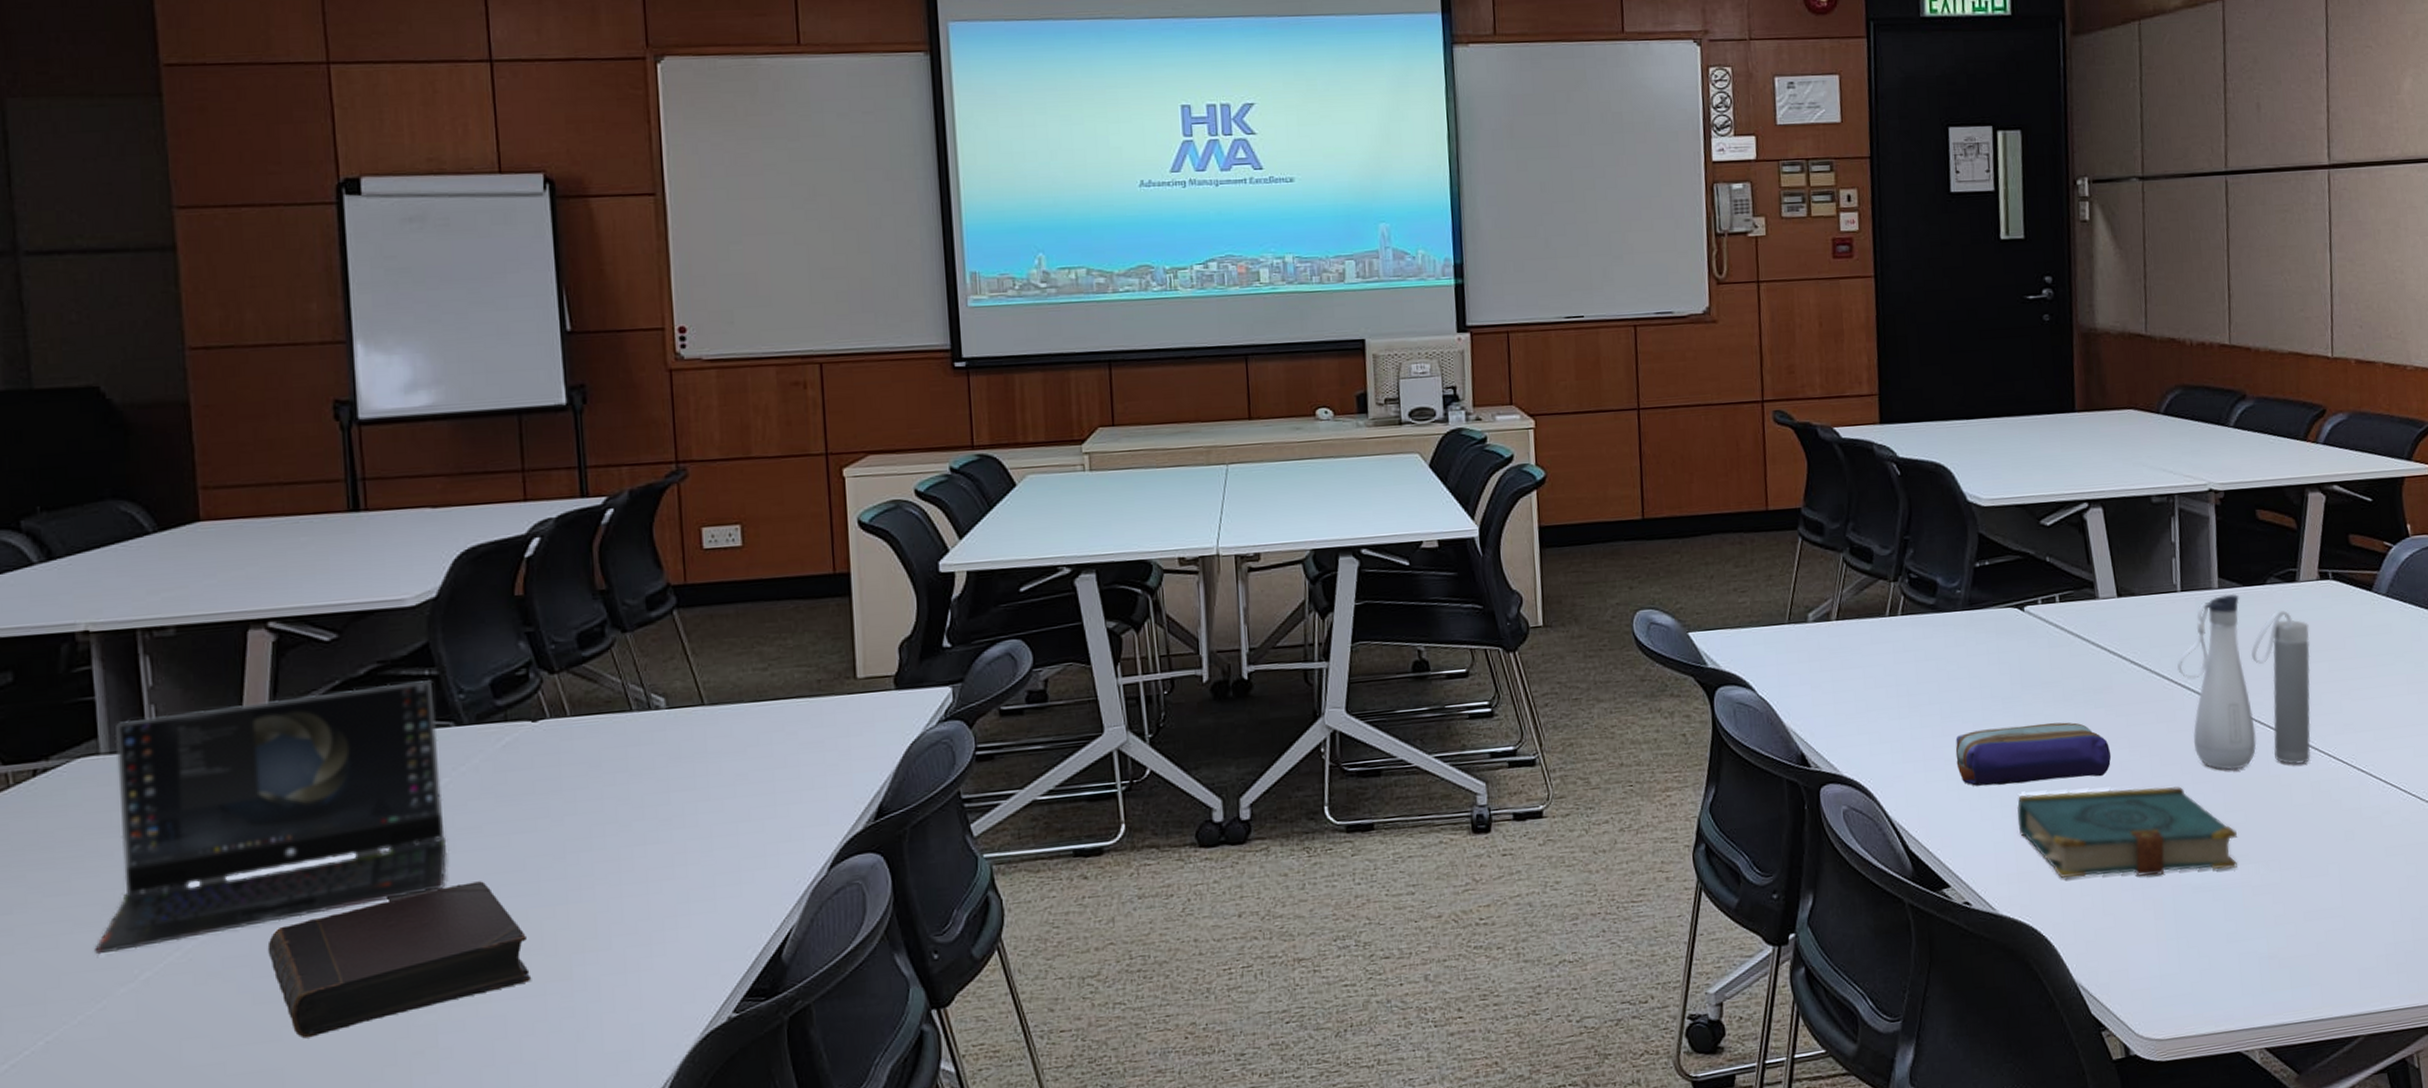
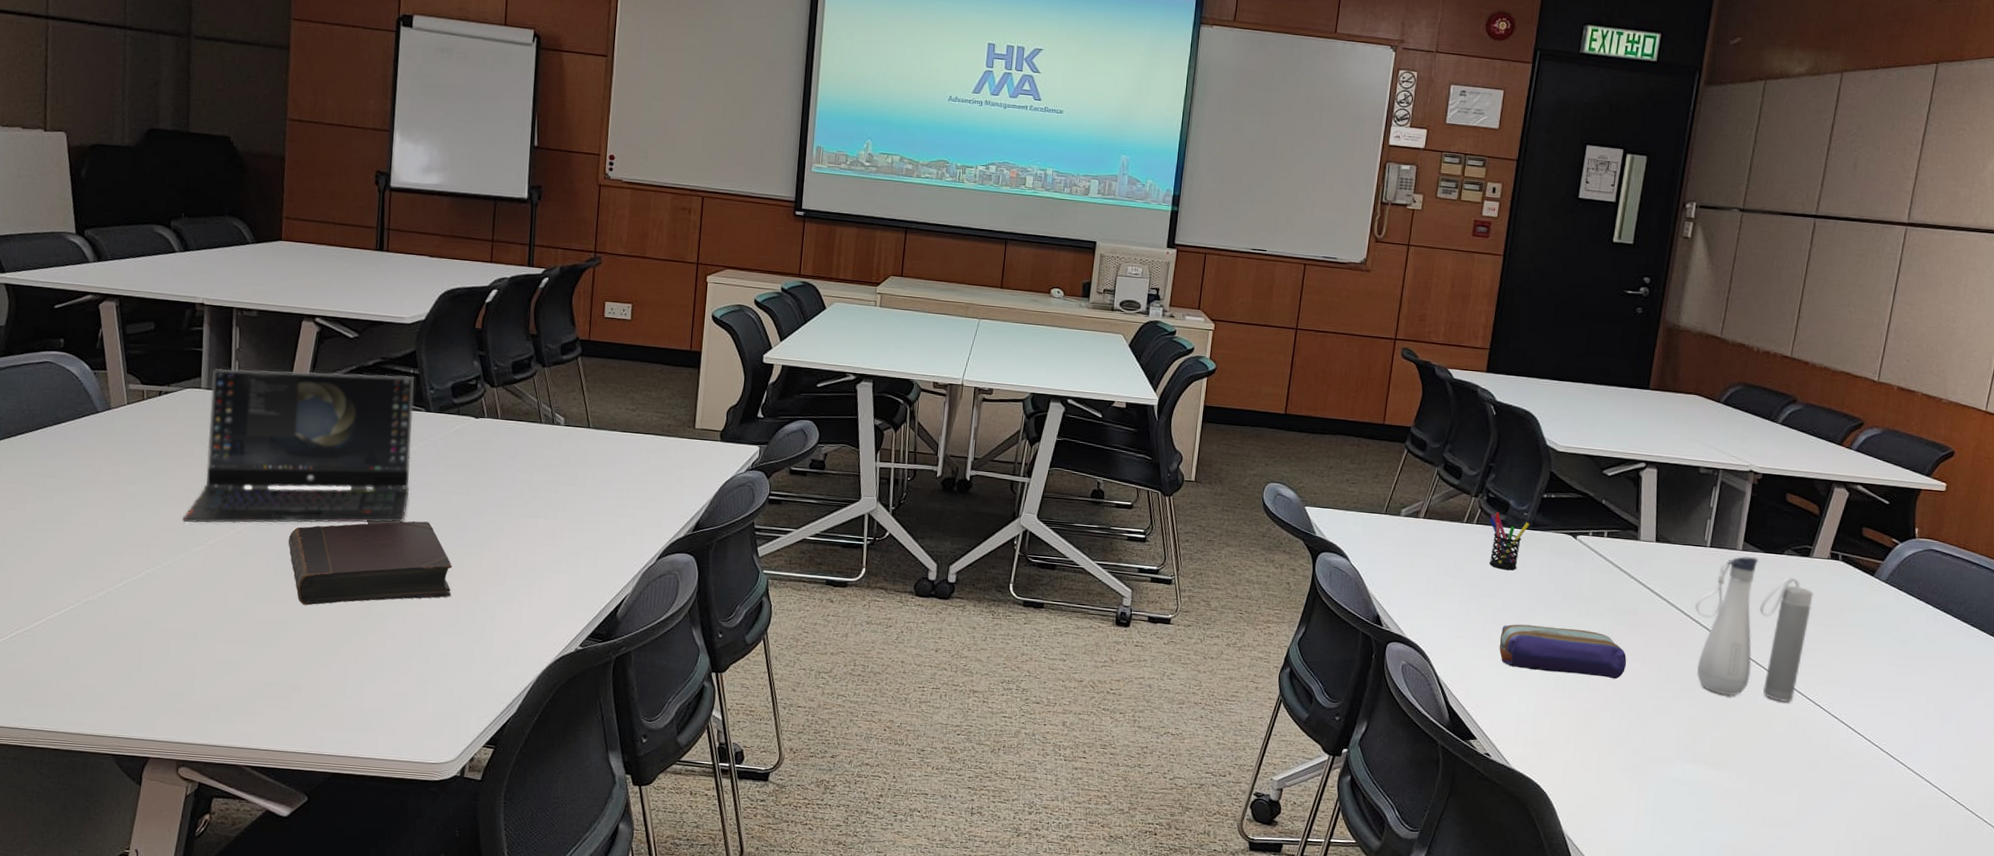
pen holder: none [1916,595,1966,667] -> present [1489,512,1530,571]
book: present [2017,786,2237,879] -> none [1540,680,1719,772]

